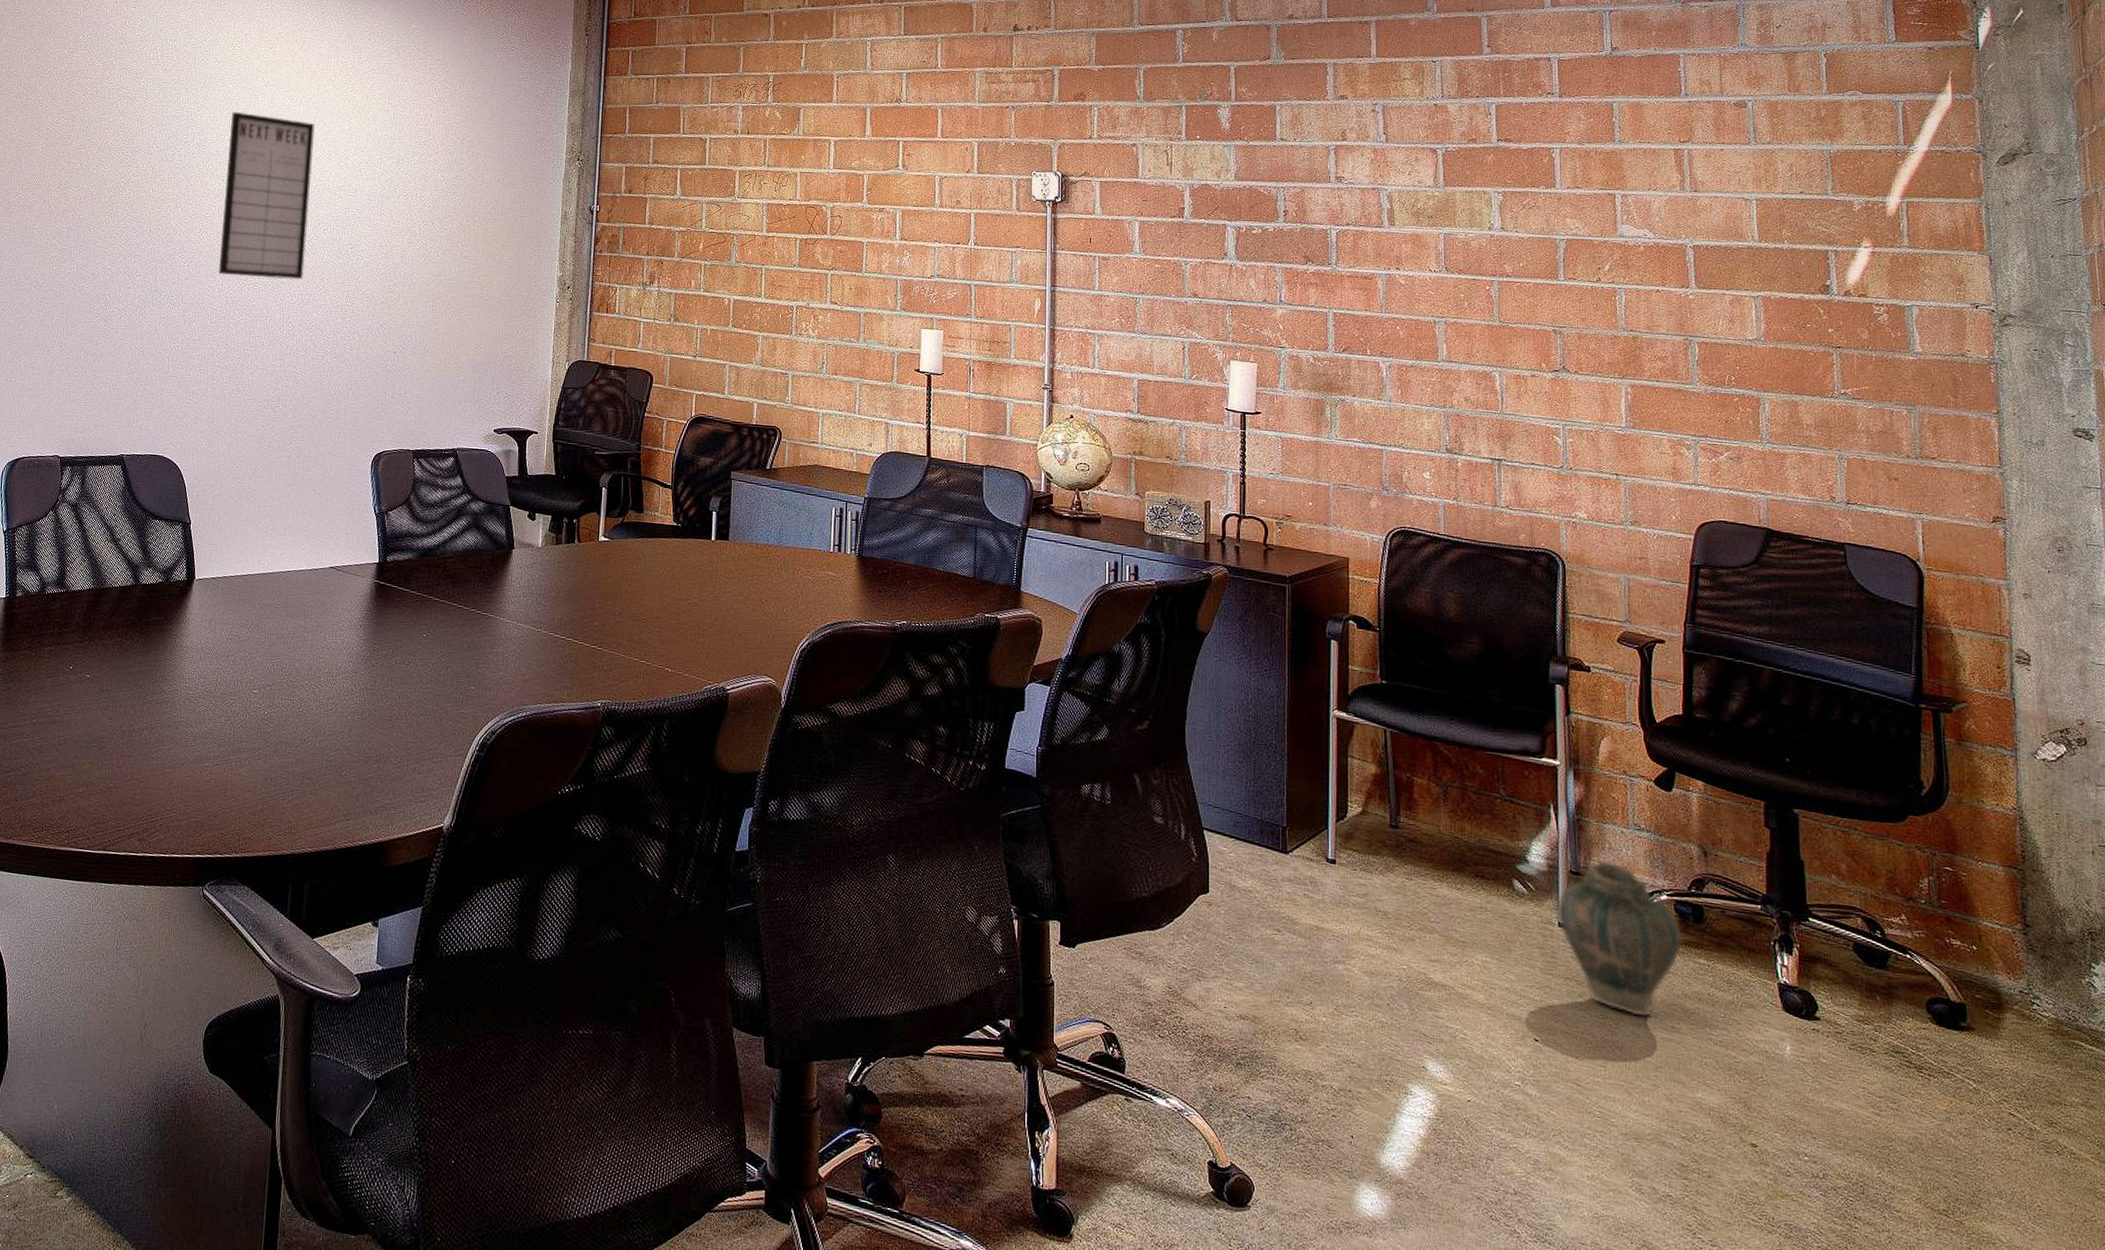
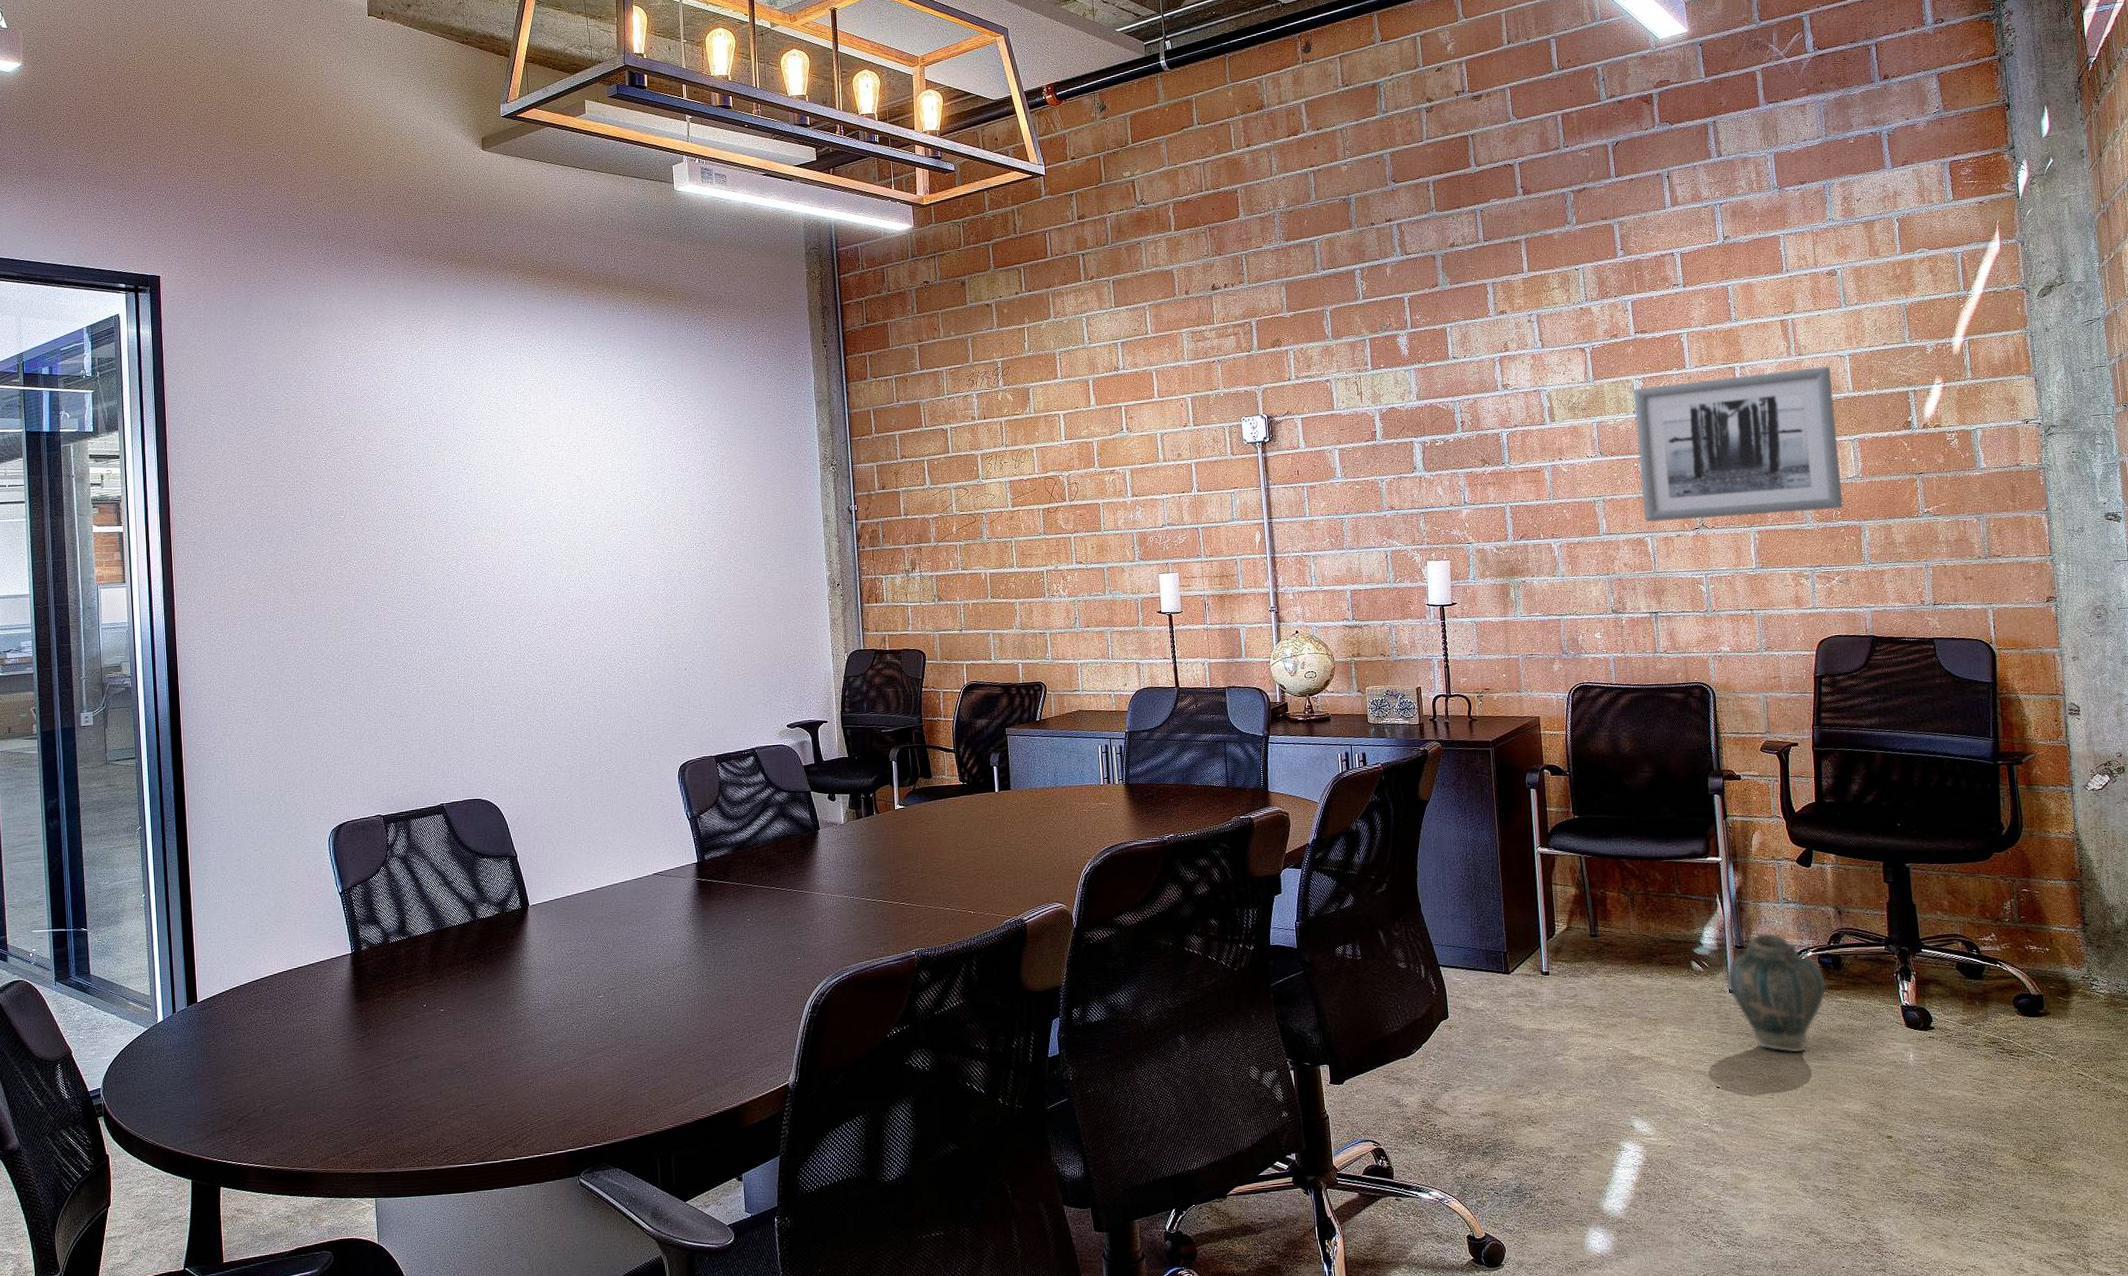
writing board: present [219,111,315,280] -> none [497,464,589,622]
wall art: none [1490,202,1739,374] -> present [1633,366,1843,523]

